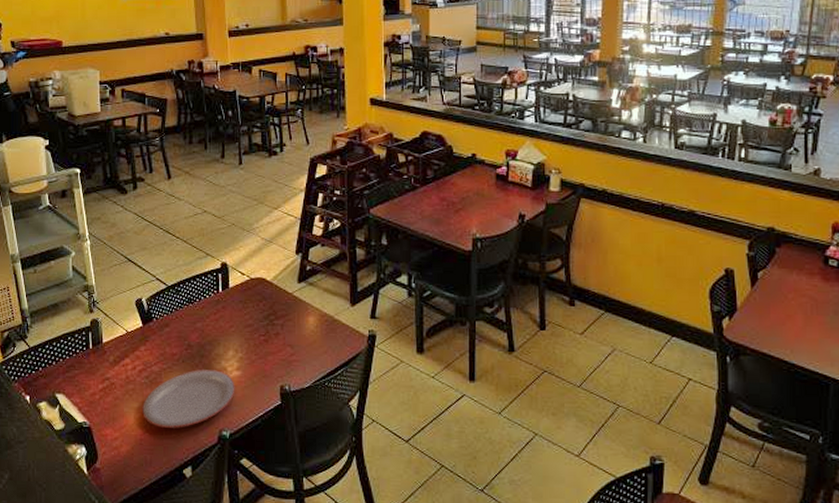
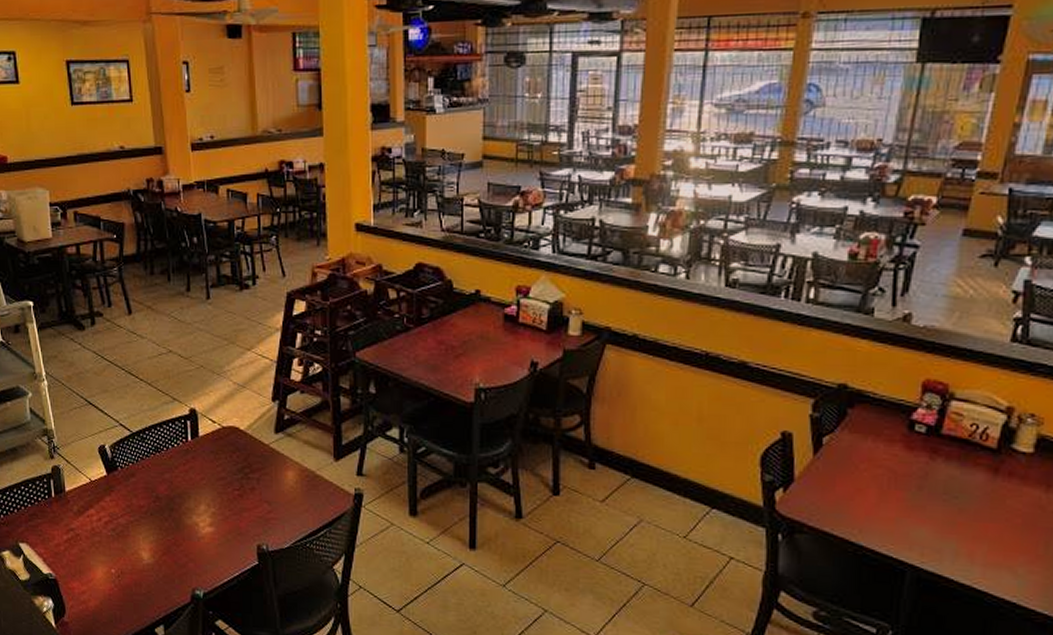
plate: present [142,369,235,428] -> none [110,524,208,585]

